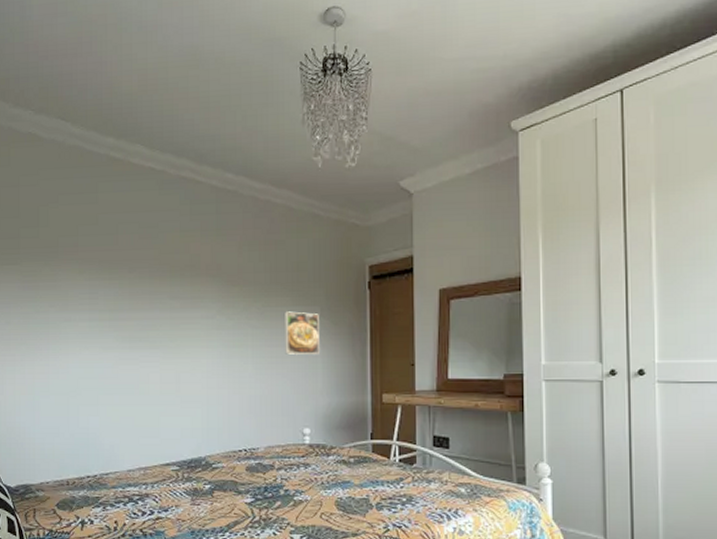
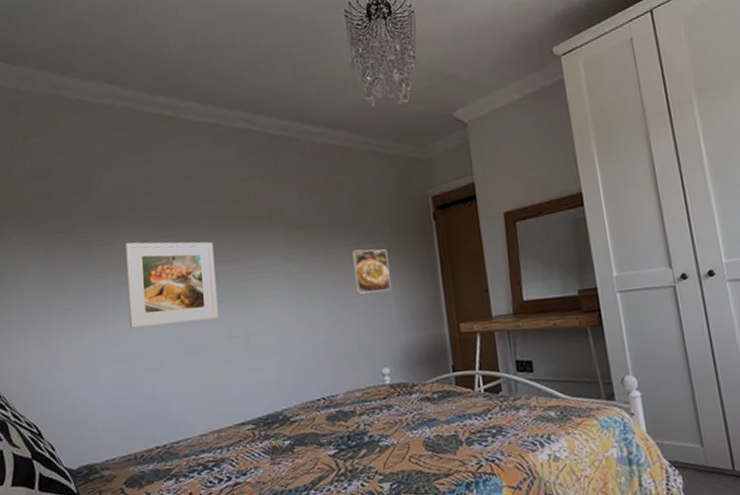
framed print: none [68,280,152,364] -> present [124,241,218,328]

